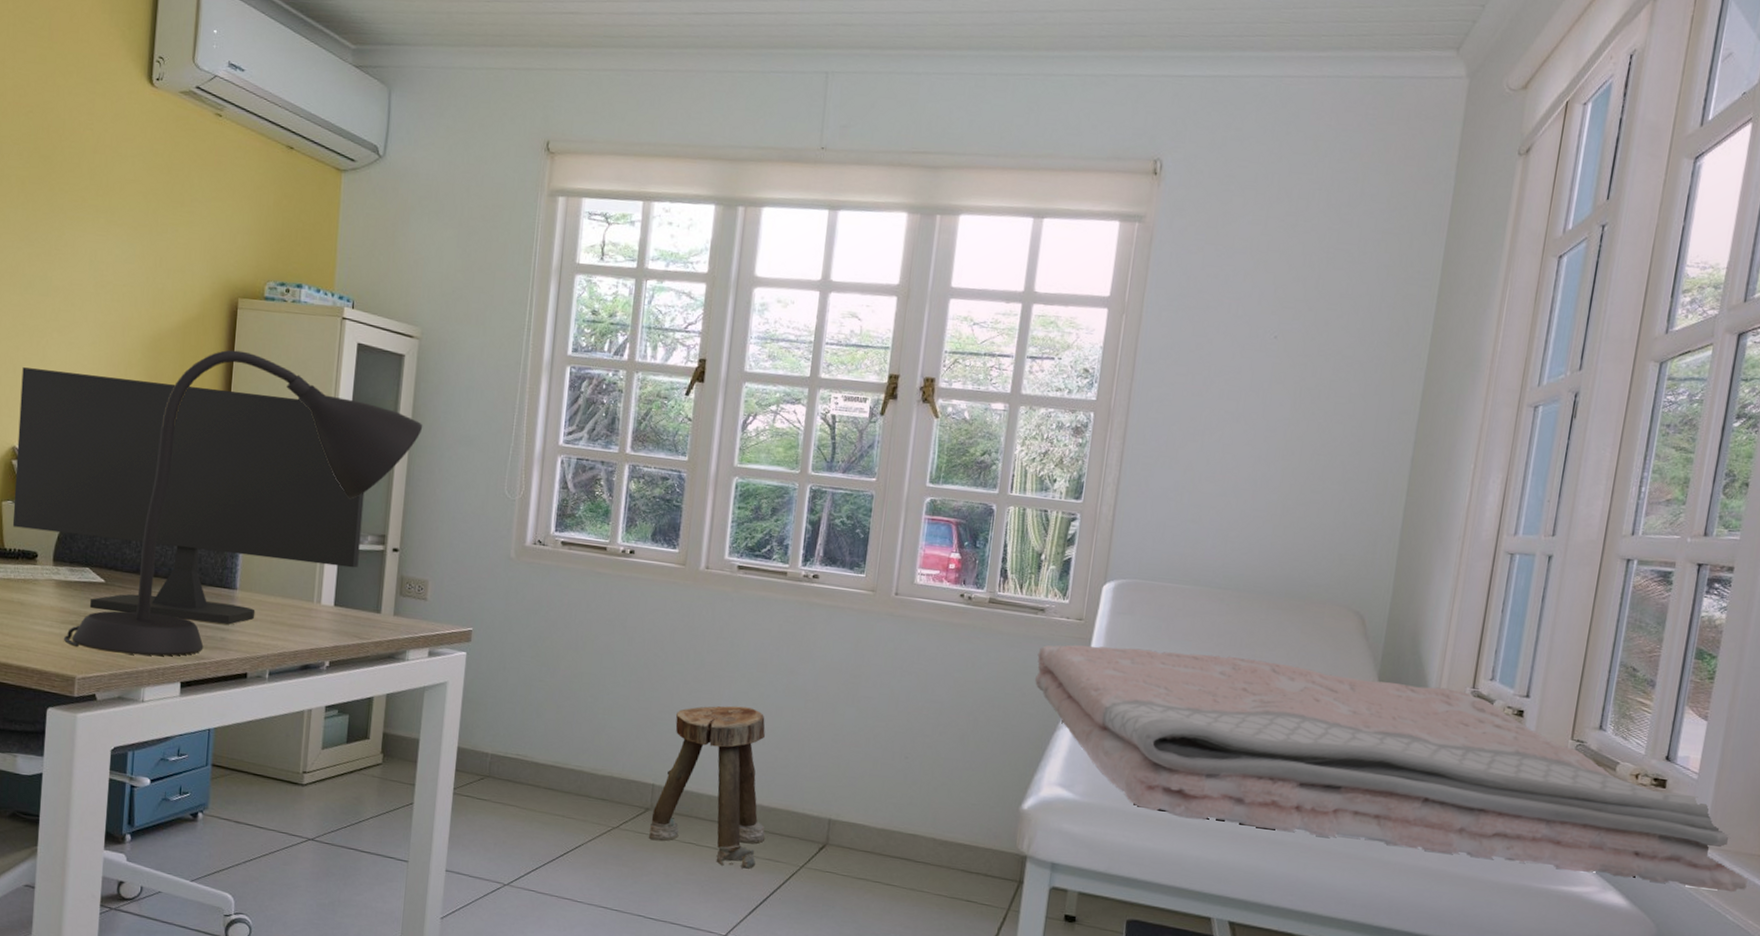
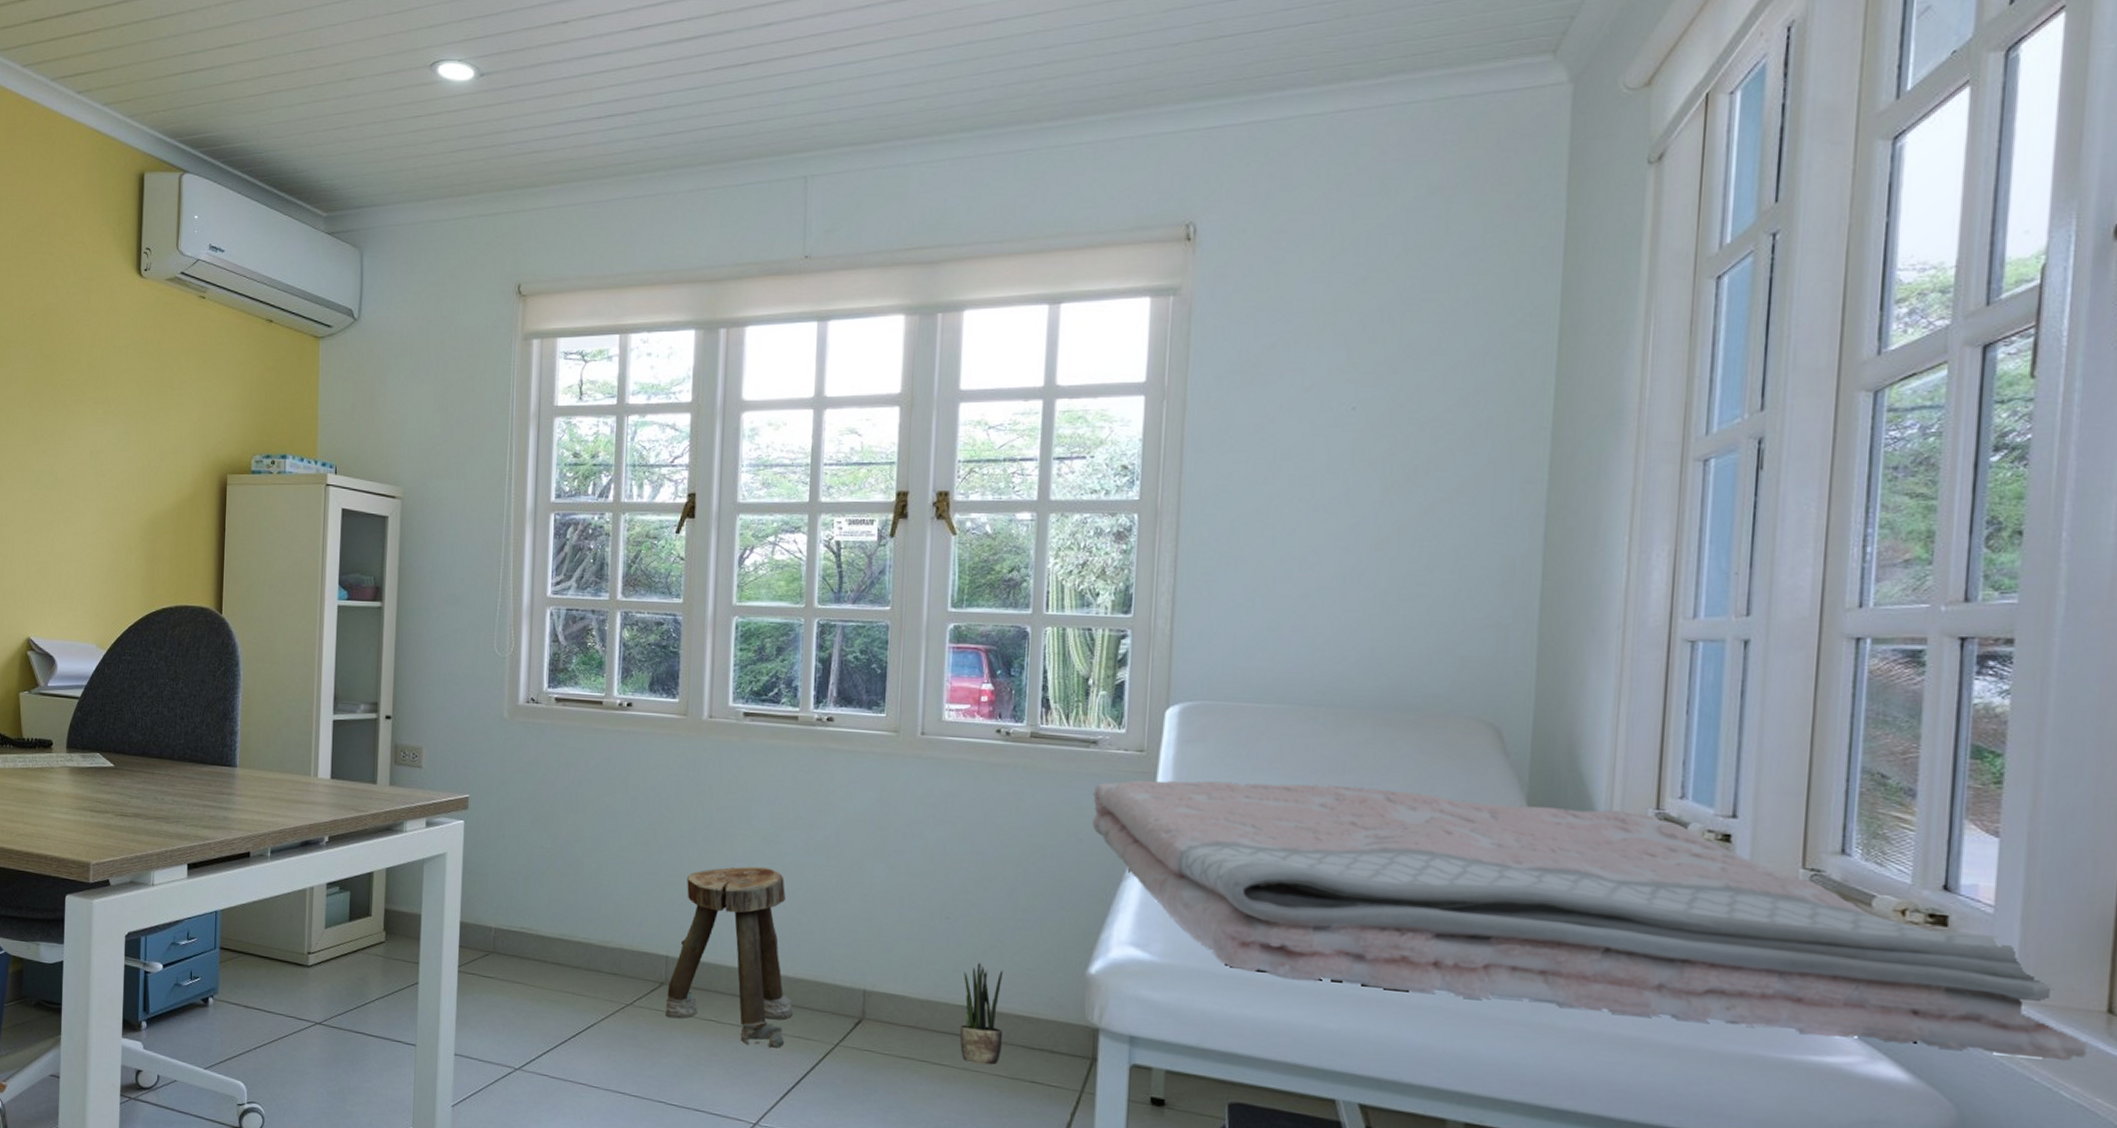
computer monitor: present [12,367,365,625] -> none [29,560,355,803]
desk lamp: present [63,350,423,656] -> none [78,526,410,839]
potted plant: none [909,797,951,886] -> present [959,962,1004,1066]

